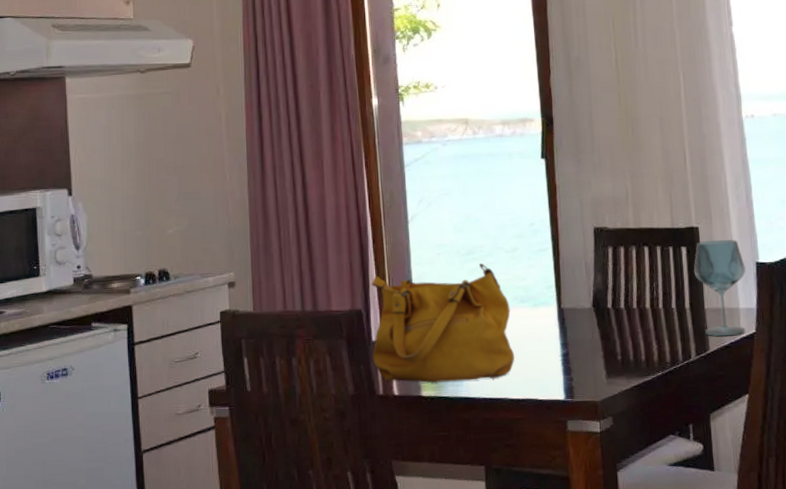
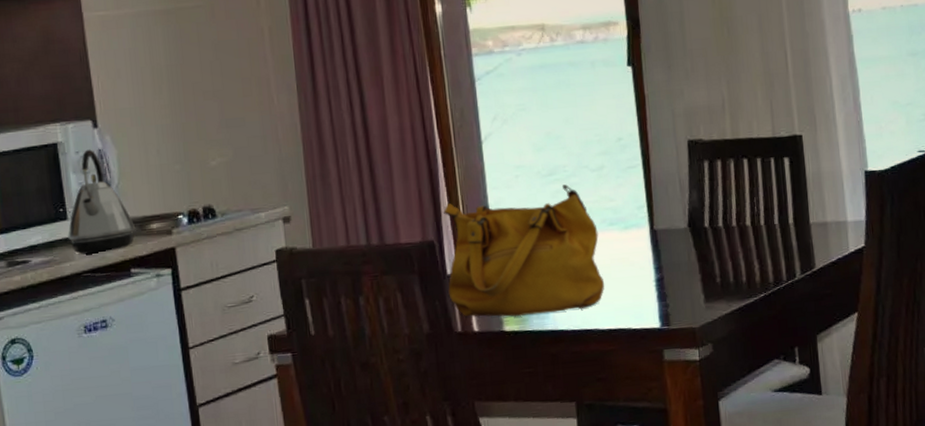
kettle: none [39,214,98,308] -> present [67,149,135,255]
wine glass: present [693,239,746,337] -> none [797,147,854,253]

